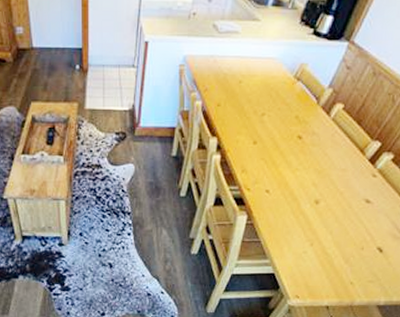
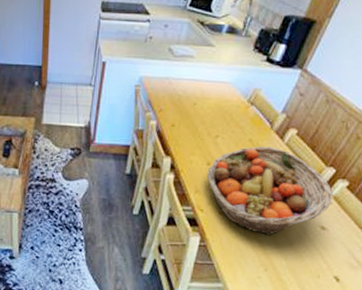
fruit basket: none [253,123,378,212] -> present [206,147,333,237]

